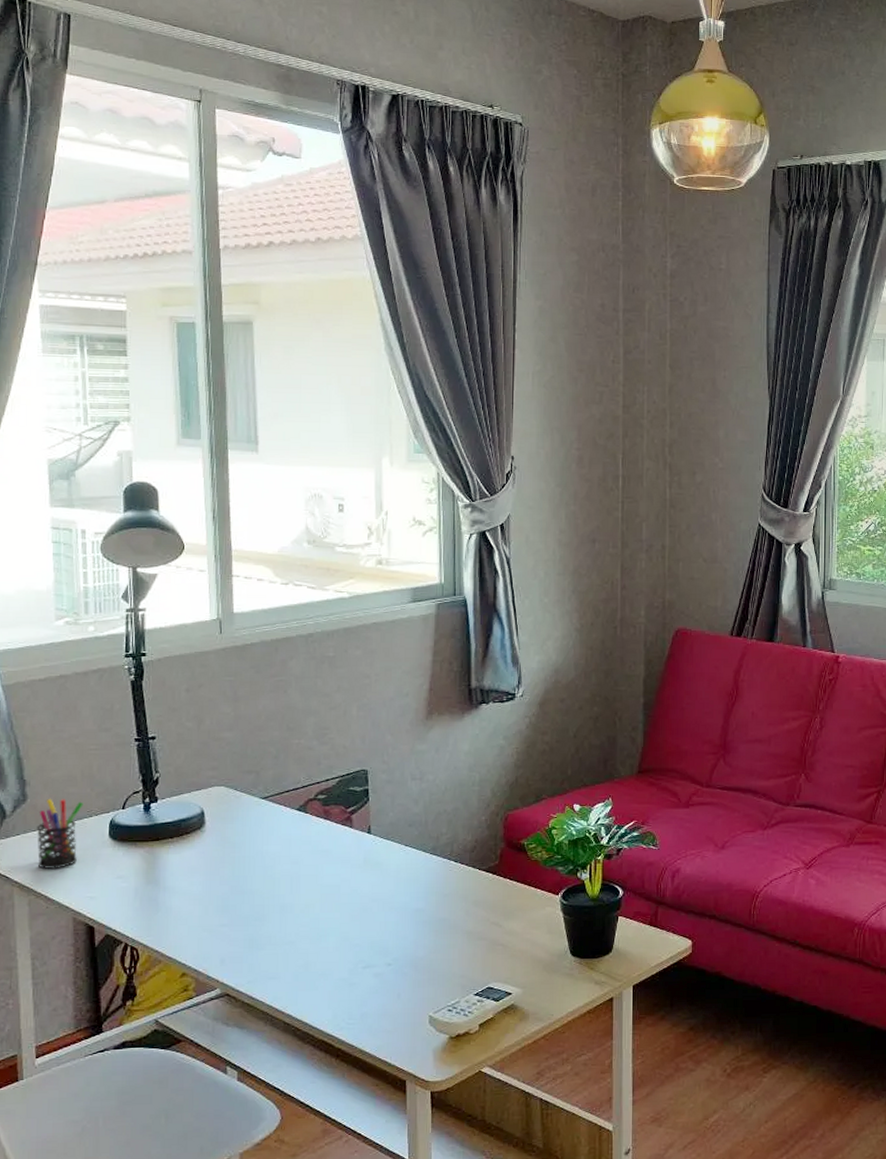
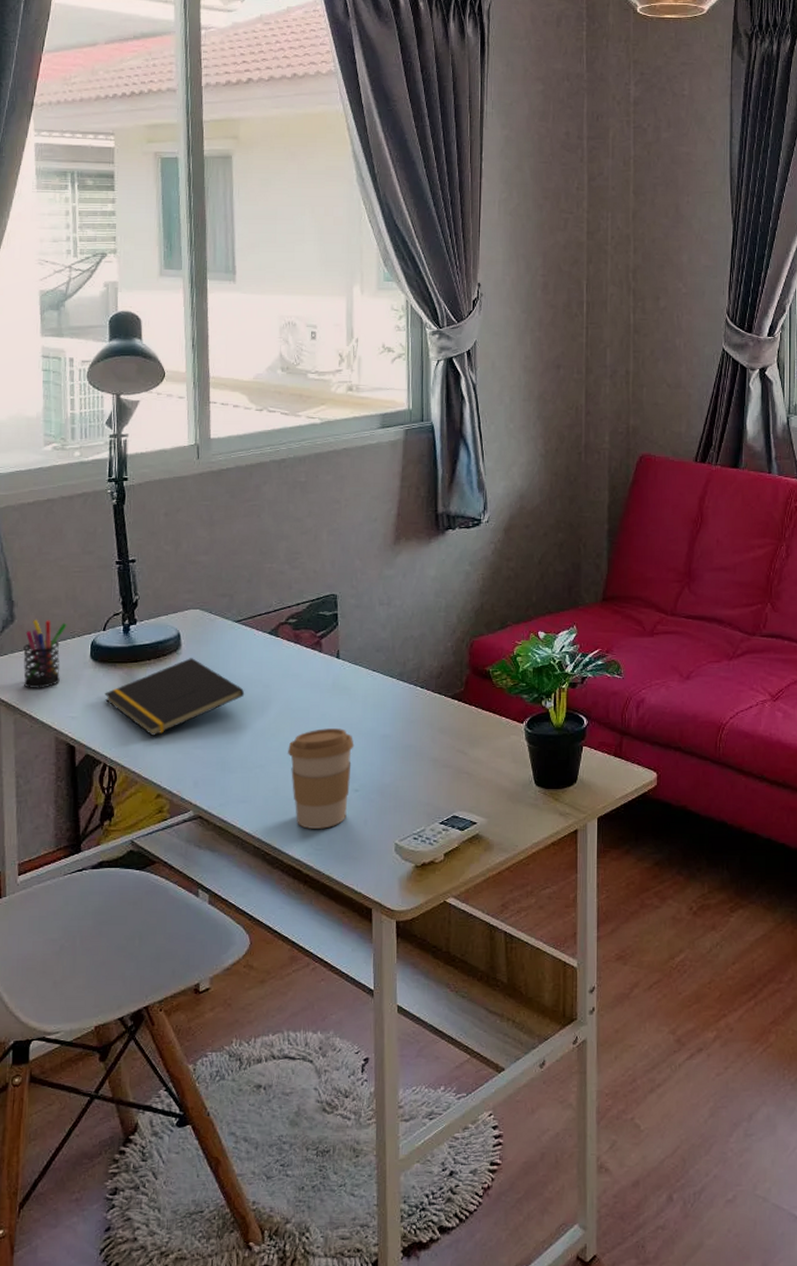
notepad: none [124,835,272,915] -> present [104,658,244,736]
coffee cup: none [318,903,387,1004] -> present [288,728,354,829]

